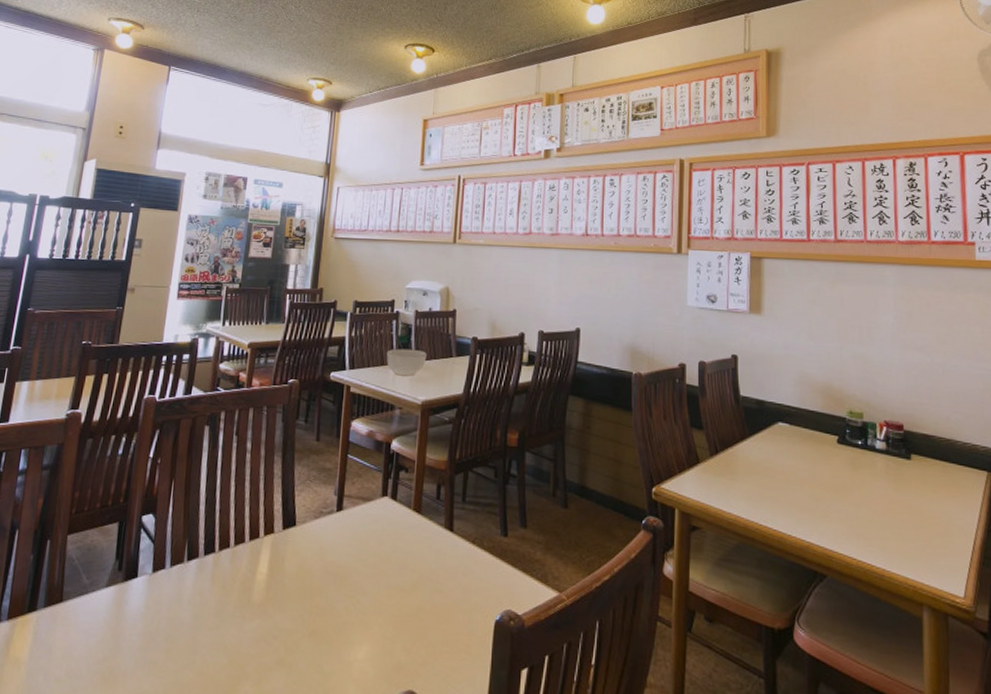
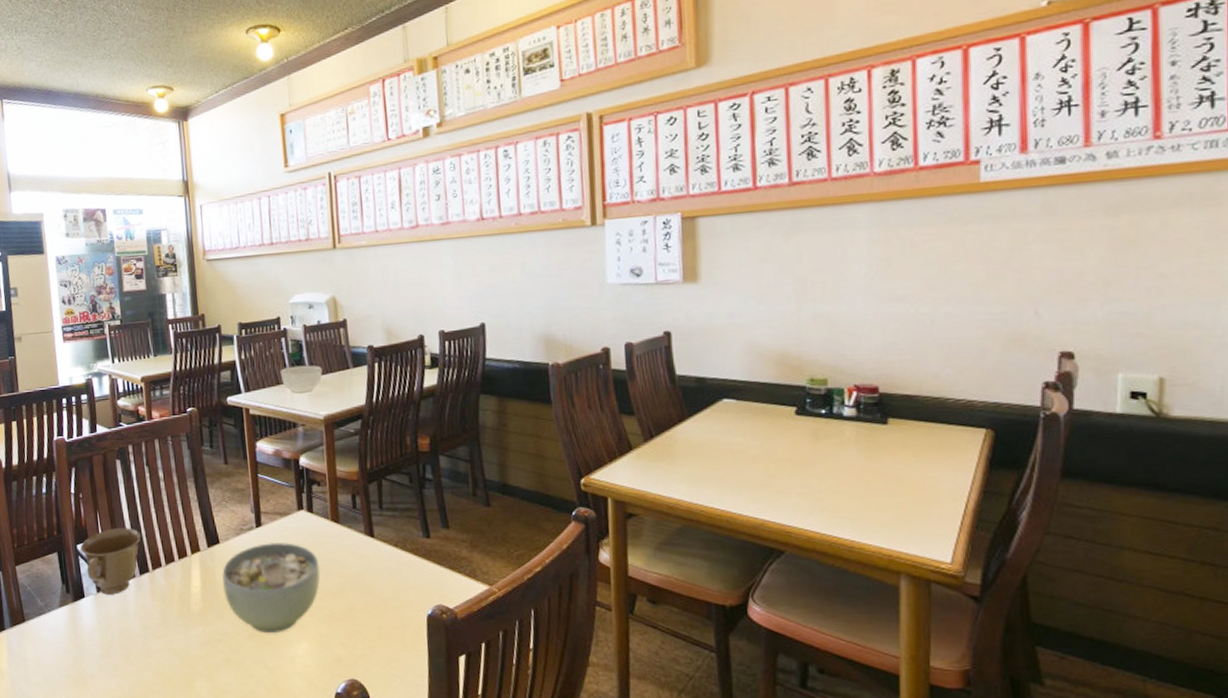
teacup: none [145,500,215,576] -> present [80,528,142,595]
soup bowl: none [290,528,395,632] -> present [221,542,321,633]

